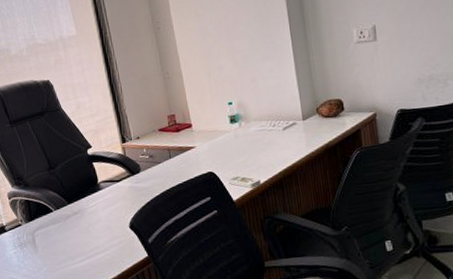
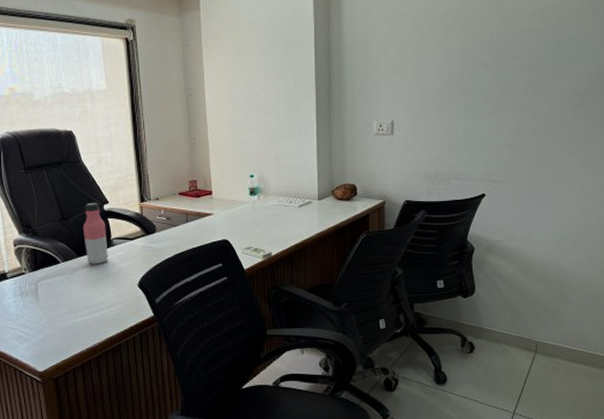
water bottle: none [69,148,98,210] -> present [82,203,108,265]

